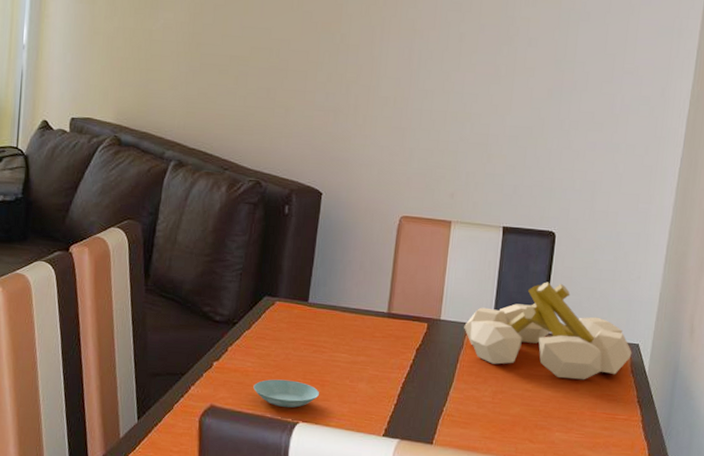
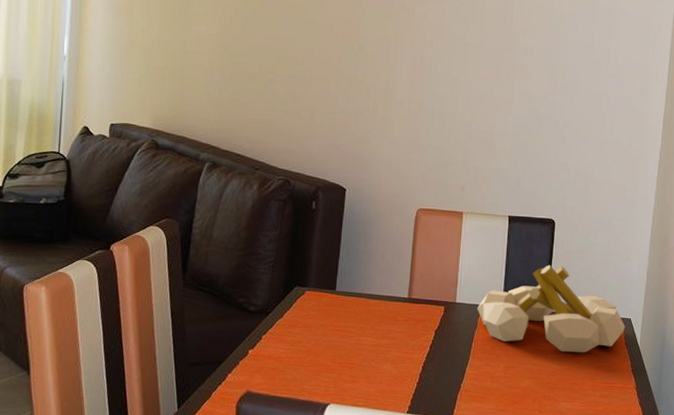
saucer: present [253,379,319,408] -> none [286,364,348,391]

